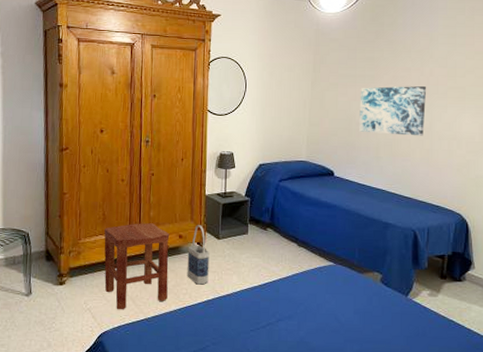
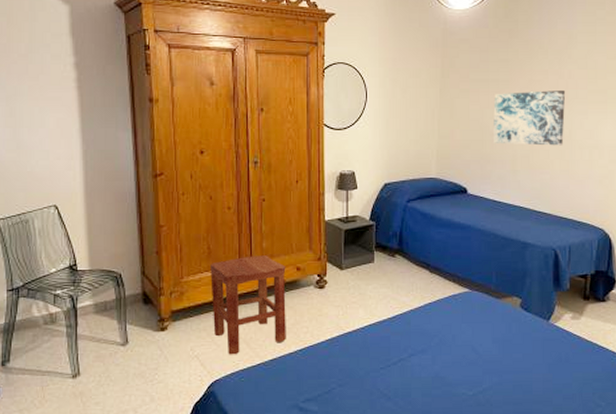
bag: present [187,225,210,285] -> none [307,255,332,322]

